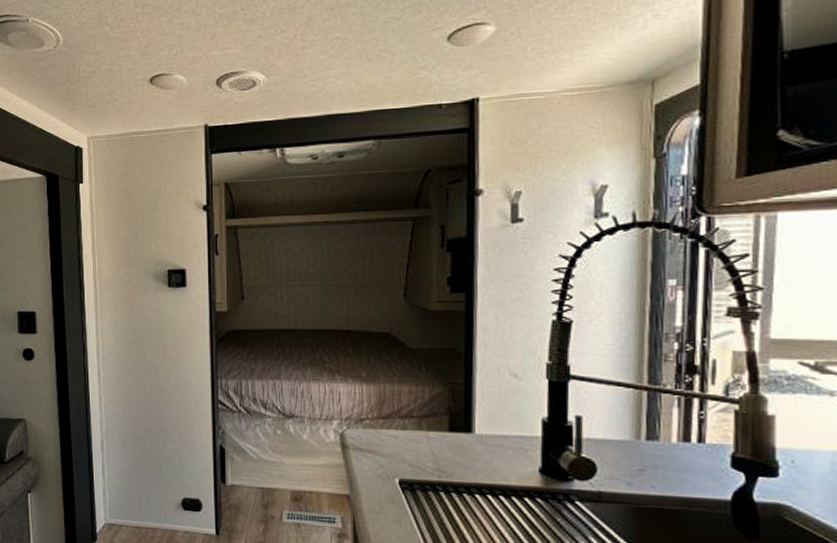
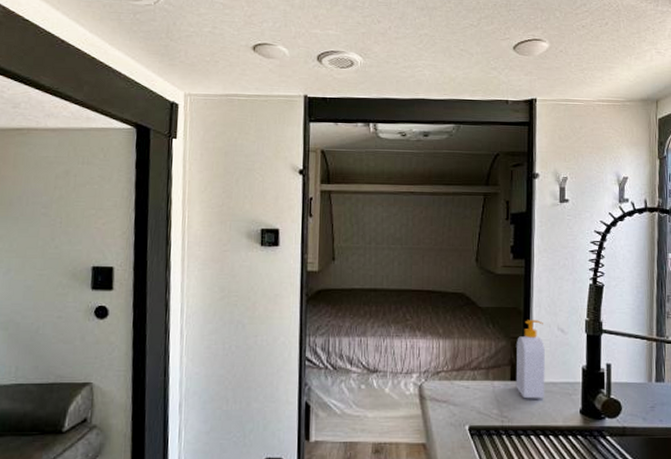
soap bottle: none [455,363,493,454] -> present [515,320,545,399]

